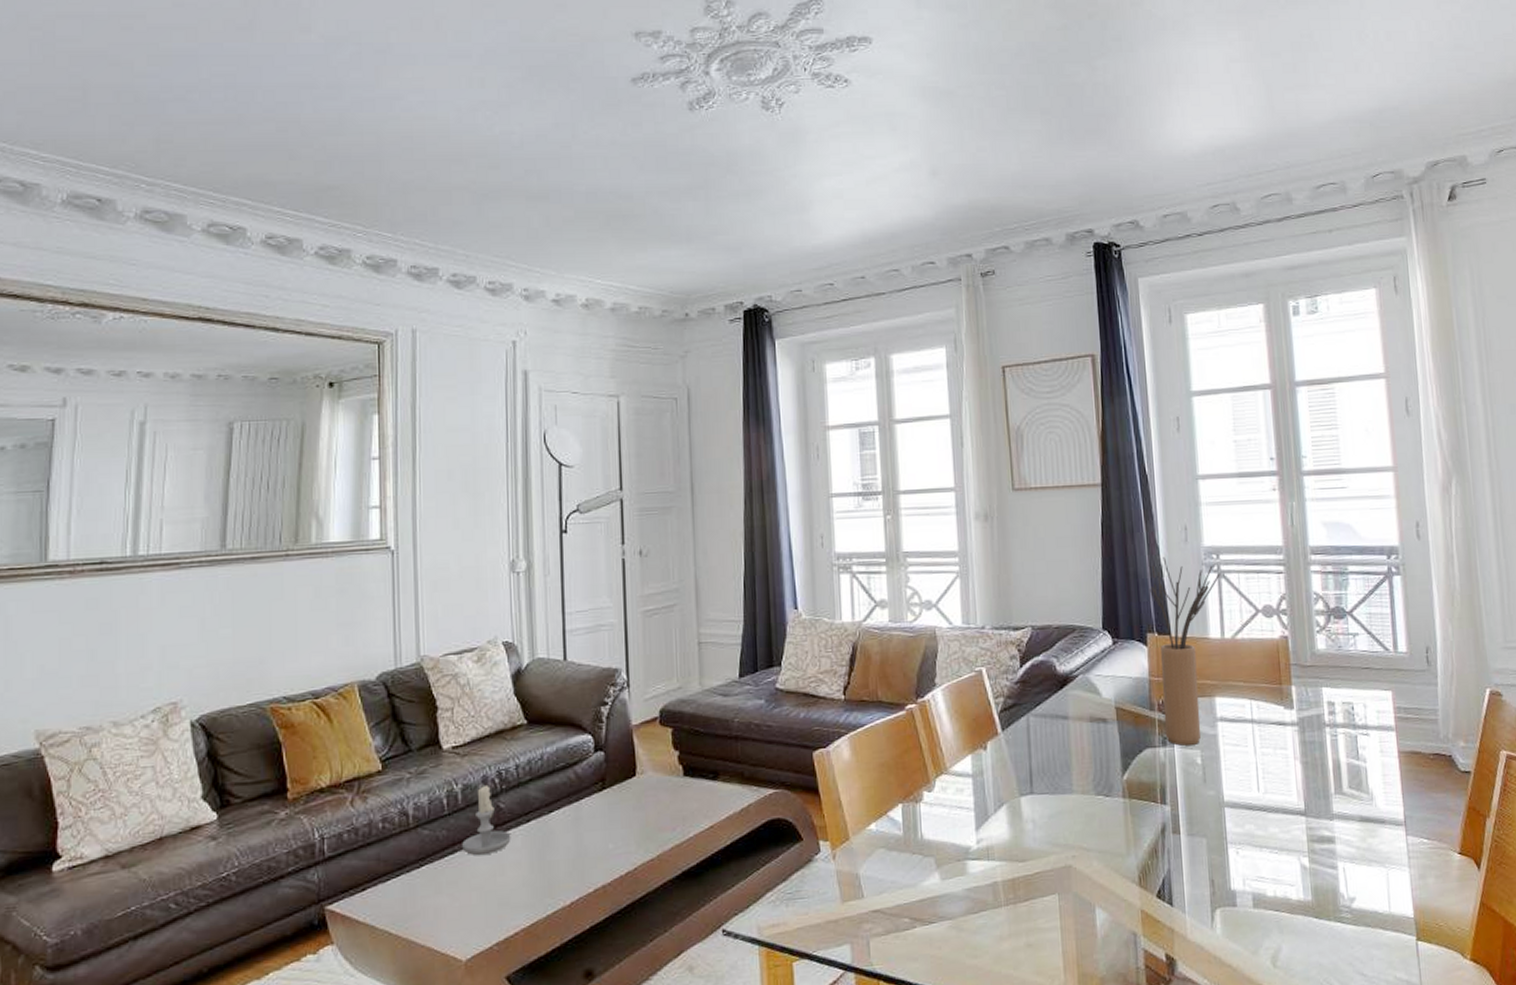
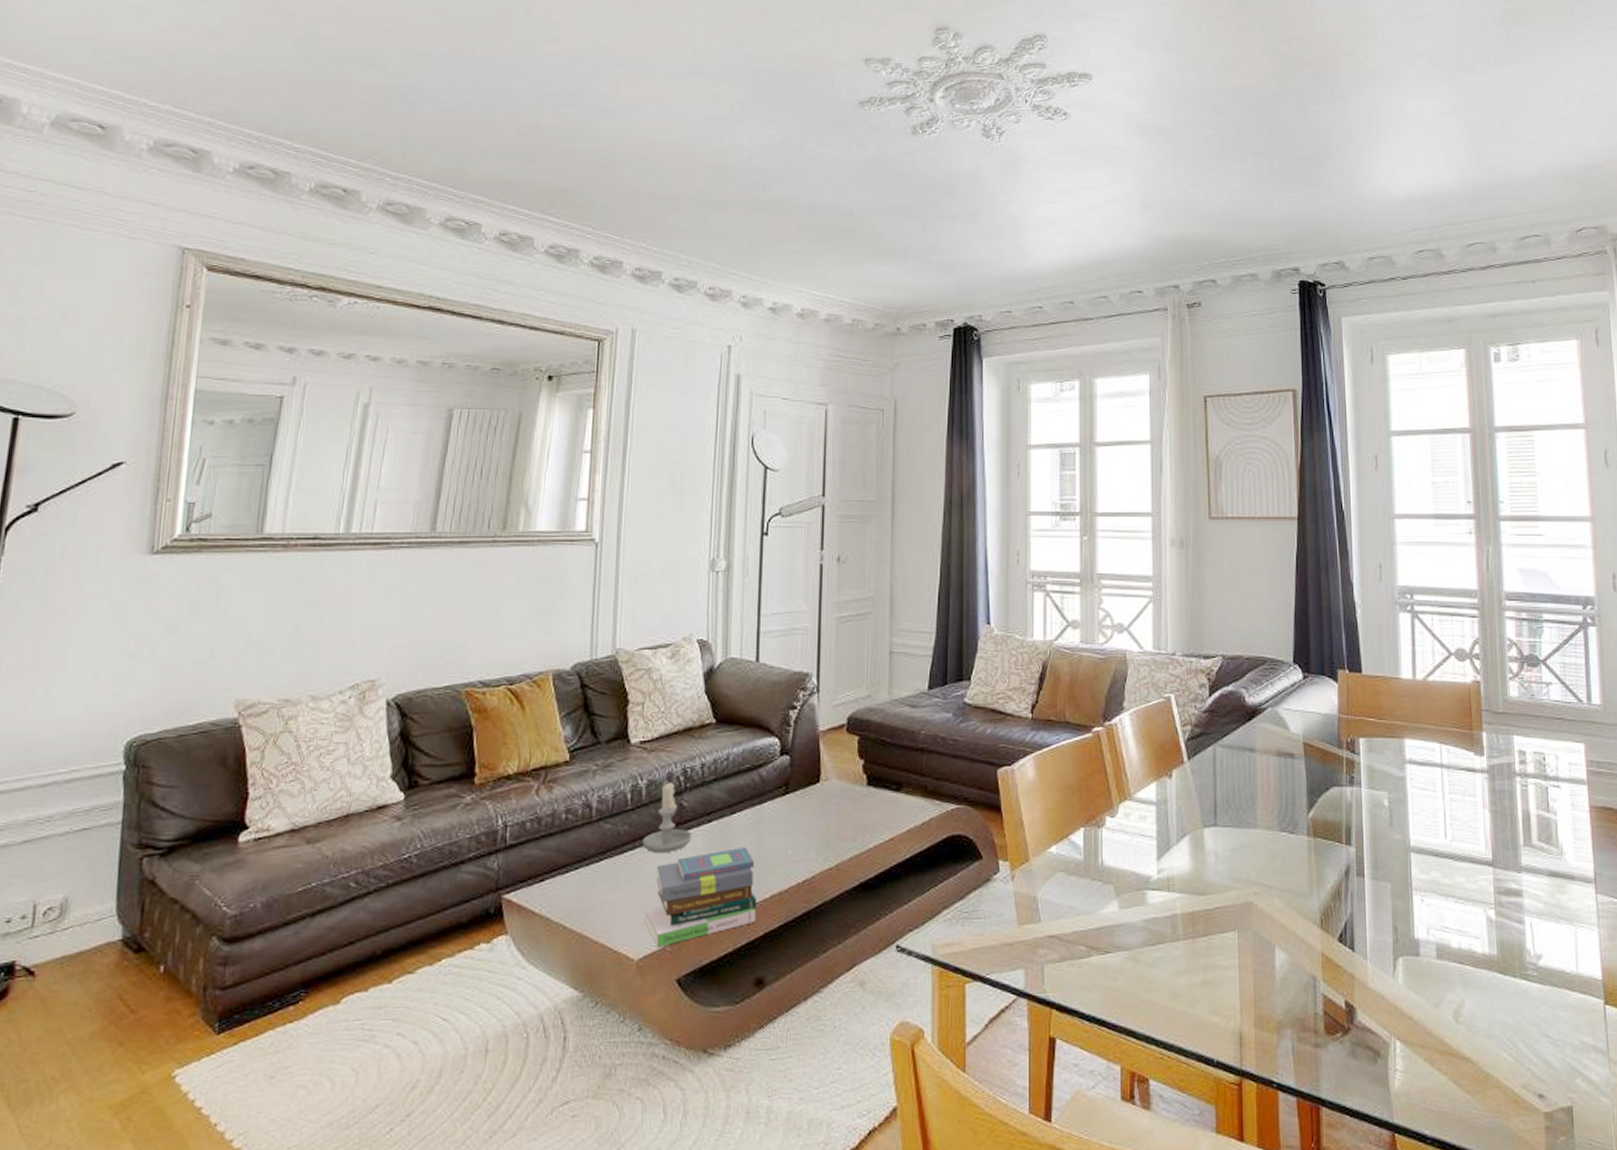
books: none [469,843,582,947] -> present [644,846,757,947]
vase: present [1150,557,1220,746] -> none [1342,594,1414,786]

